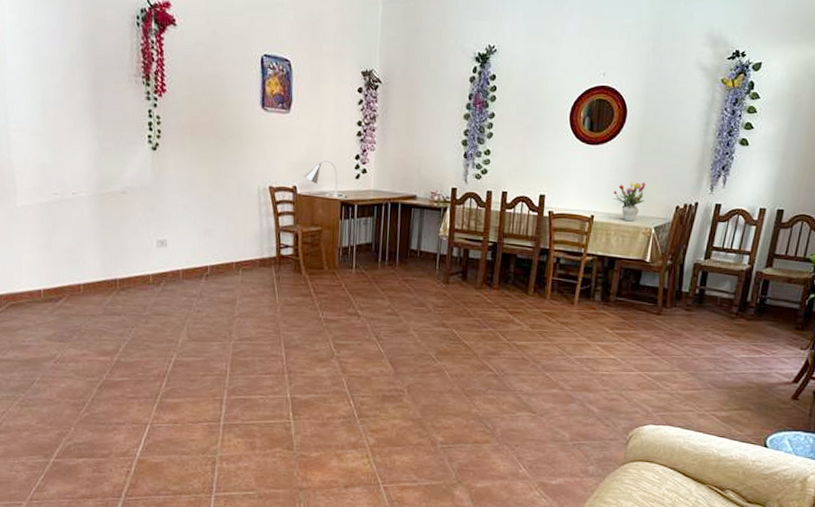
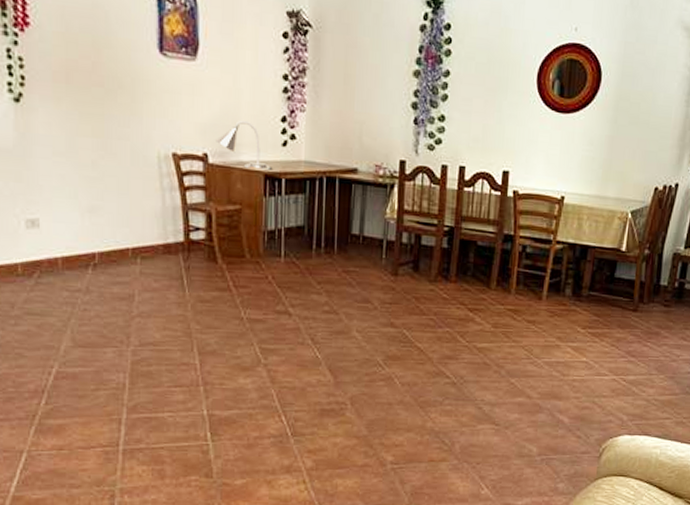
flower arrangement: present [612,181,646,222] -> none [585,158,622,205]

